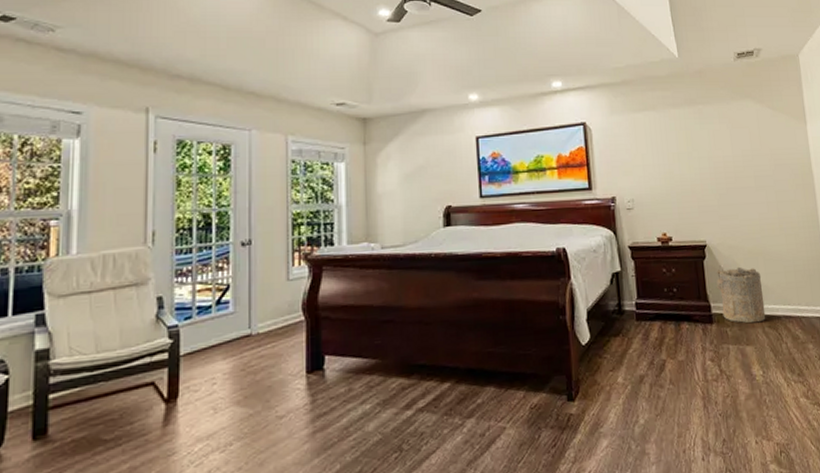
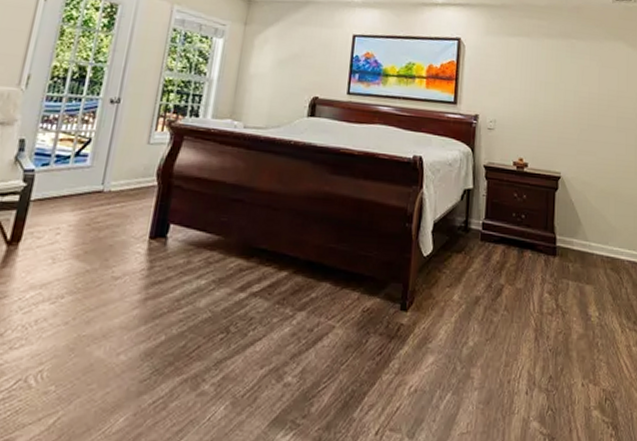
laundry hamper: present [716,266,766,324] -> none [564,203,611,263]

